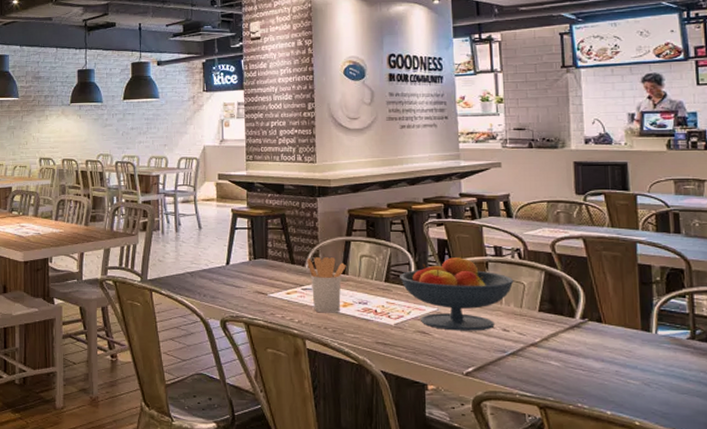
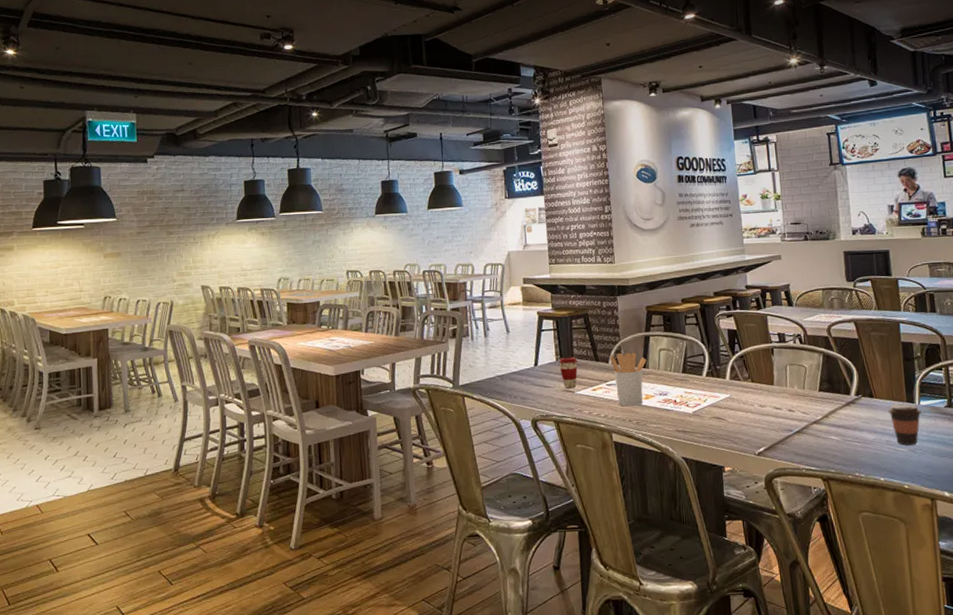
coffee cup: none [252,257,273,291] -> present [559,356,578,389]
fruit bowl: present [400,256,514,331] -> none [695,345,797,415]
coffee cup: none [618,332,659,378] -> present [887,404,922,445]

